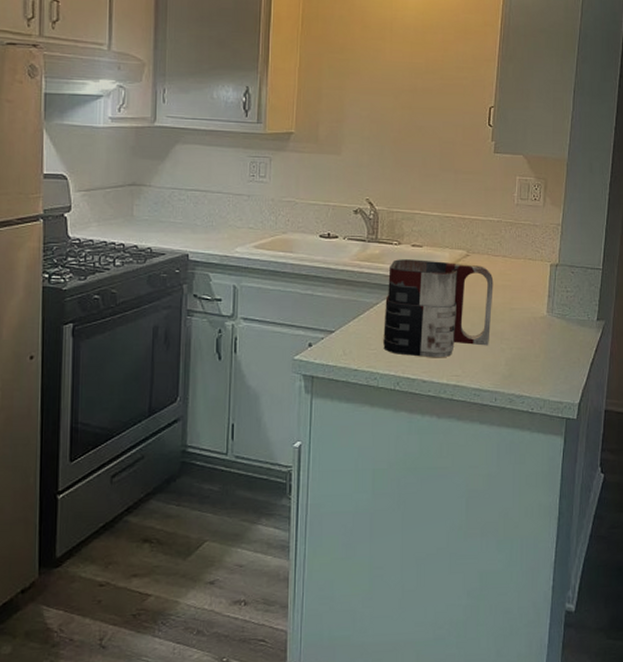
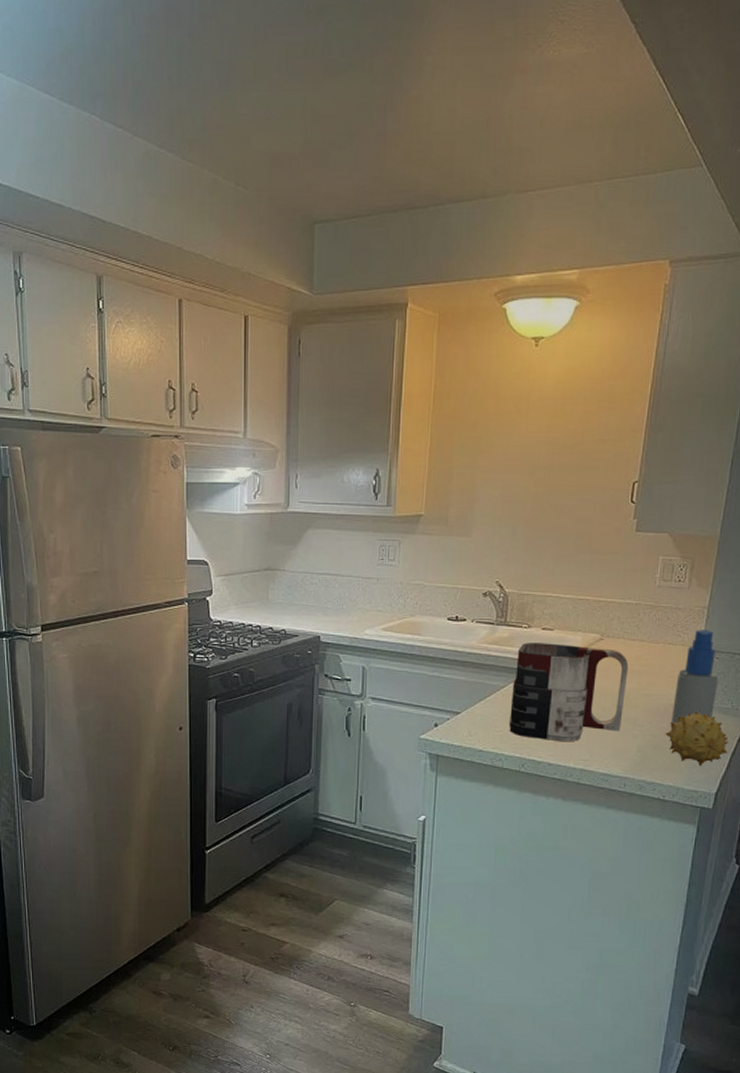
fruit: none [530,323,587,377] -> present [665,711,729,766]
spray bottle: none [534,246,574,342] -> present [670,630,718,729]

